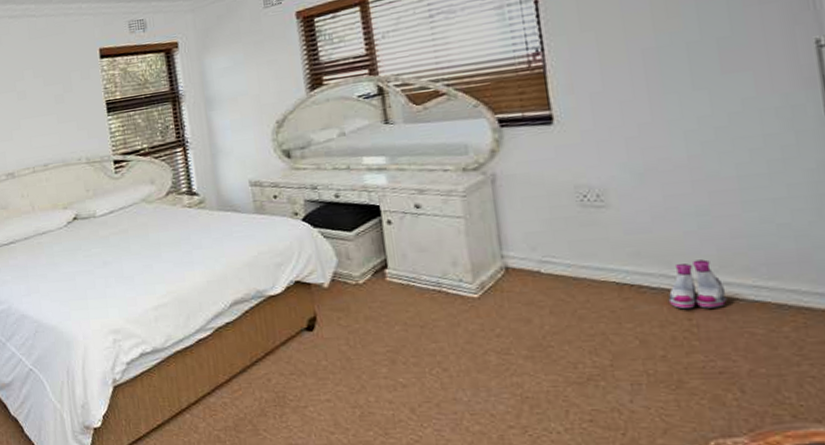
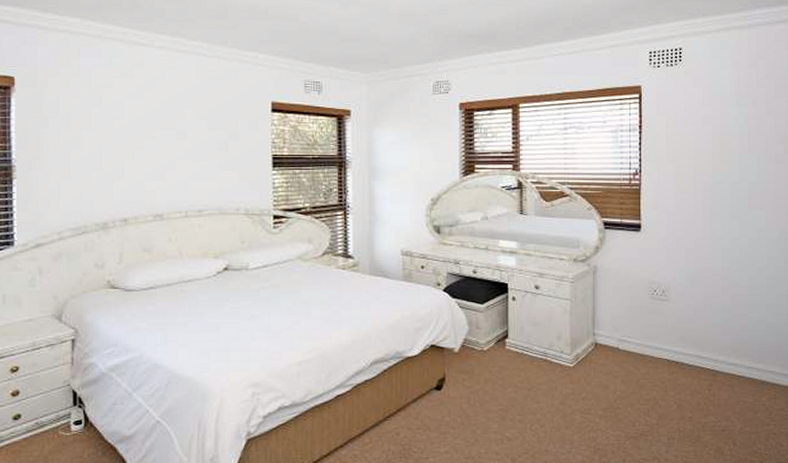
boots: present [668,259,727,309] -> none [698,346,733,382]

